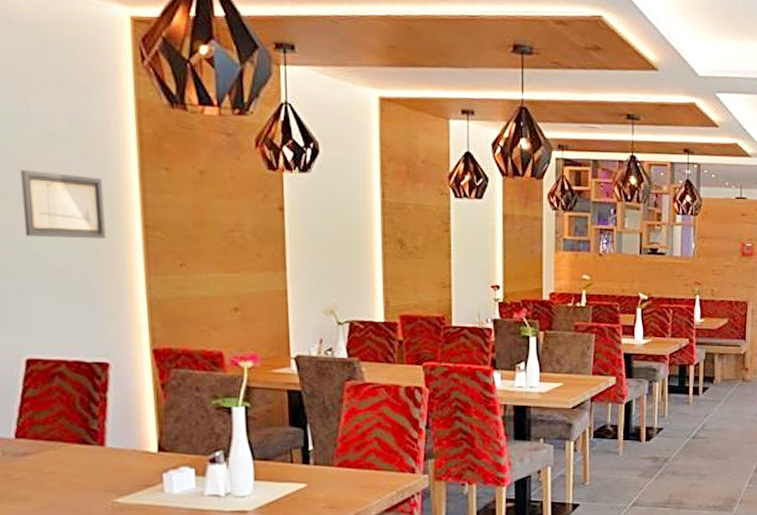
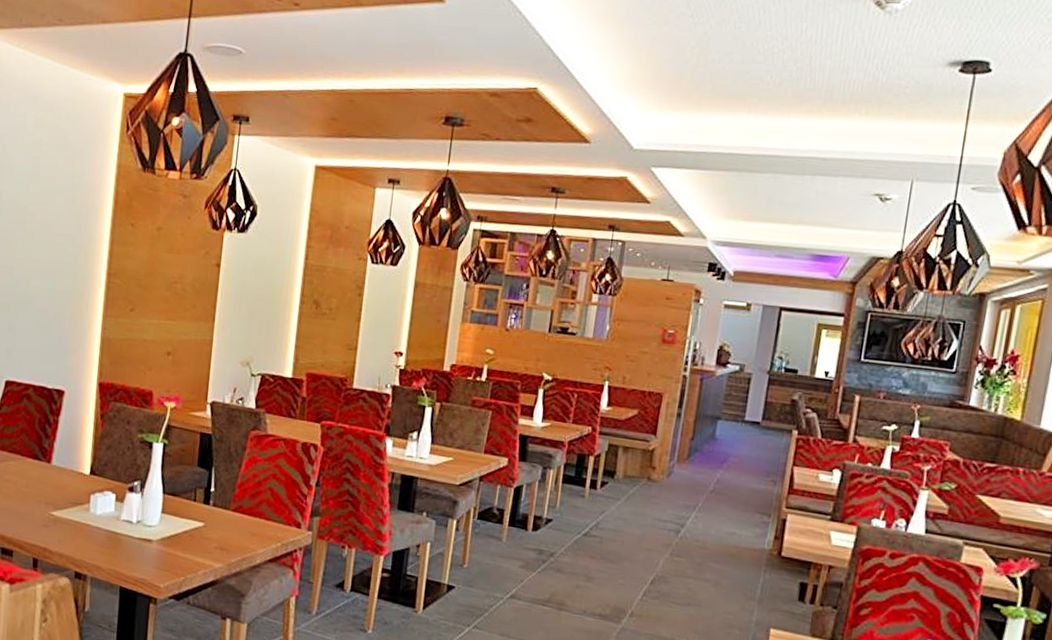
wall art: present [20,170,106,240] -> none [20,221,83,283]

